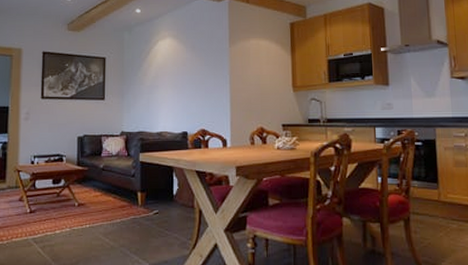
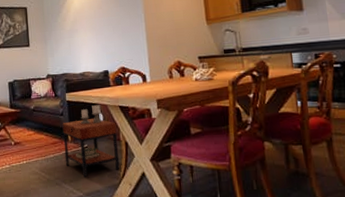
side table: none [132,168,192,246] -> present [63,105,120,177]

